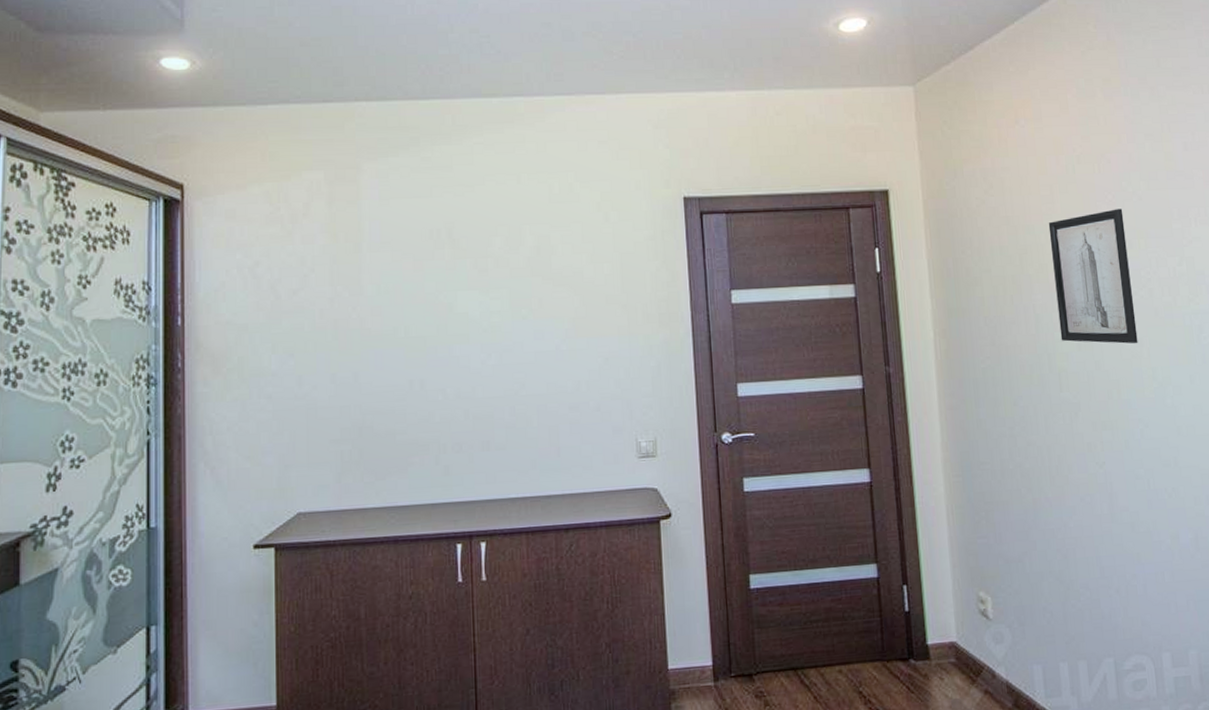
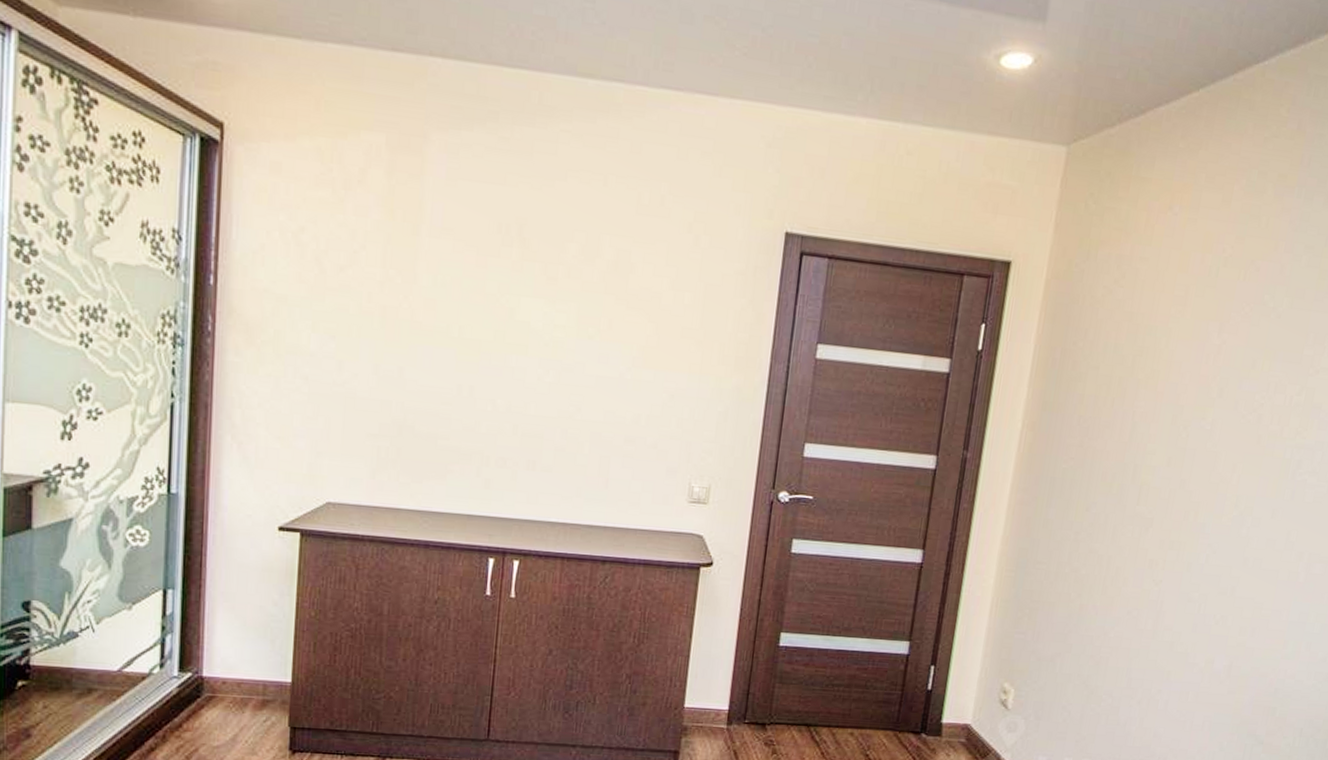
wall art: present [1048,208,1138,344] -> none [1152,323,1257,469]

